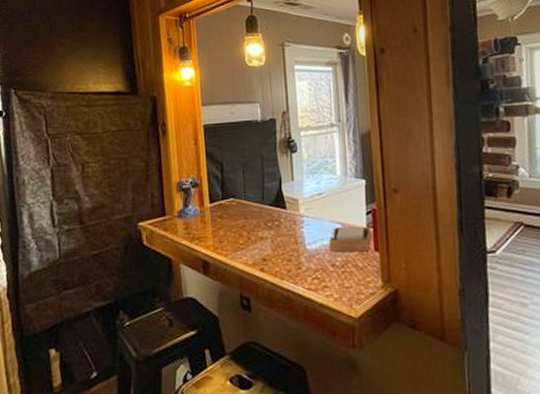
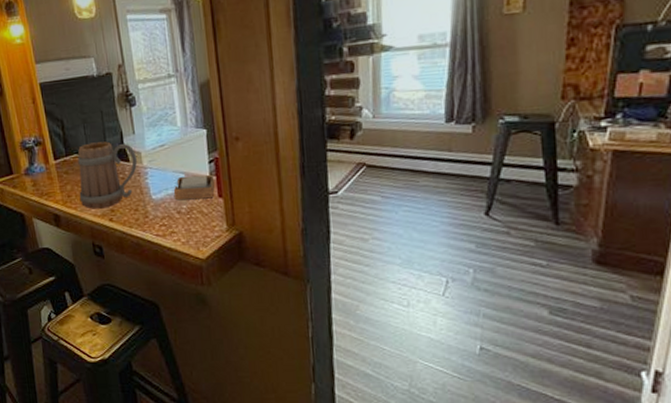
beer mug: none [231,187,295,257] -> present [77,141,138,209]

